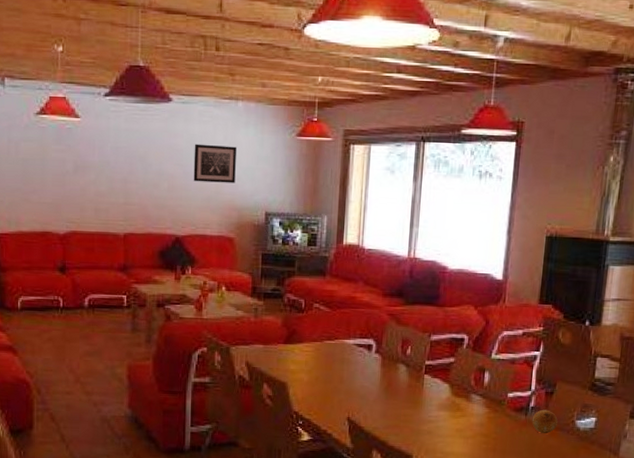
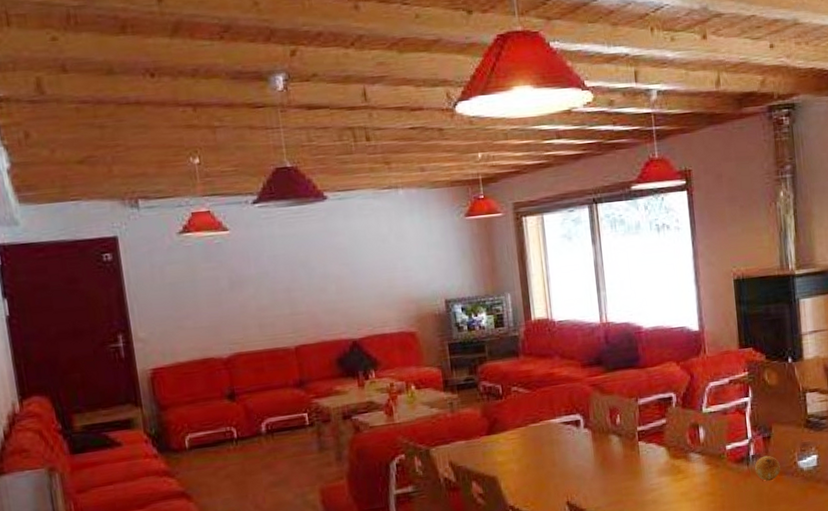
wall art: present [193,144,236,183] -> none [358,236,408,280]

